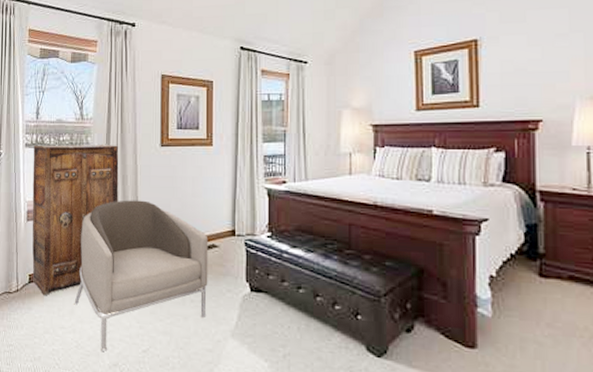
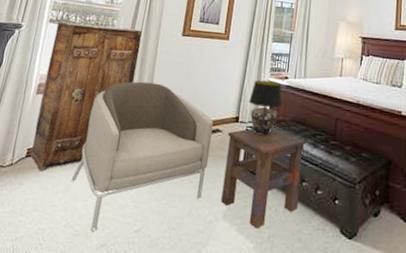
side table: none [225,238,316,347] -> present [221,127,307,229]
table lamp: none [244,187,283,249] -> present [248,80,282,136]

